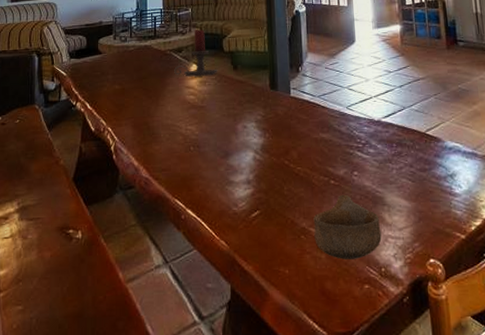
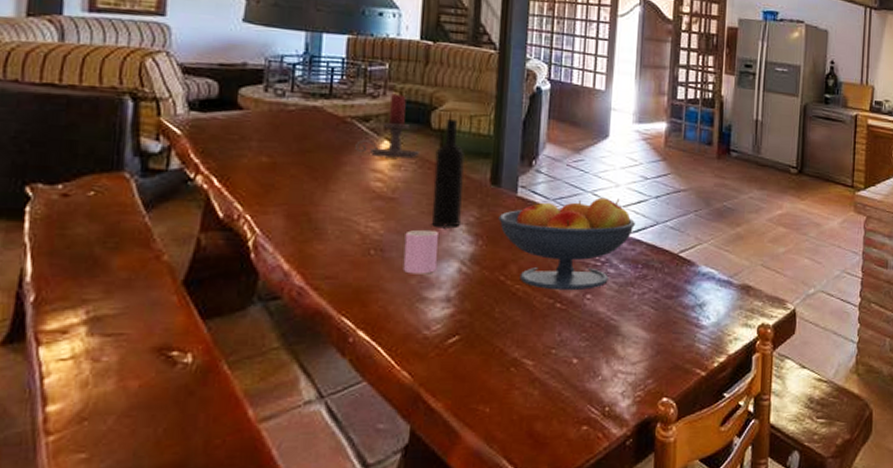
cup: none [213,128,237,163] -> present [403,229,438,274]
wine bottle: none [228,43,251,125] -> present [431,119,465,227]
fruit bowl: none [279,90,387,170] -> present [498,197,636,291]
bowl: present [313,194,382,260] -> none [527,320,611,397]

